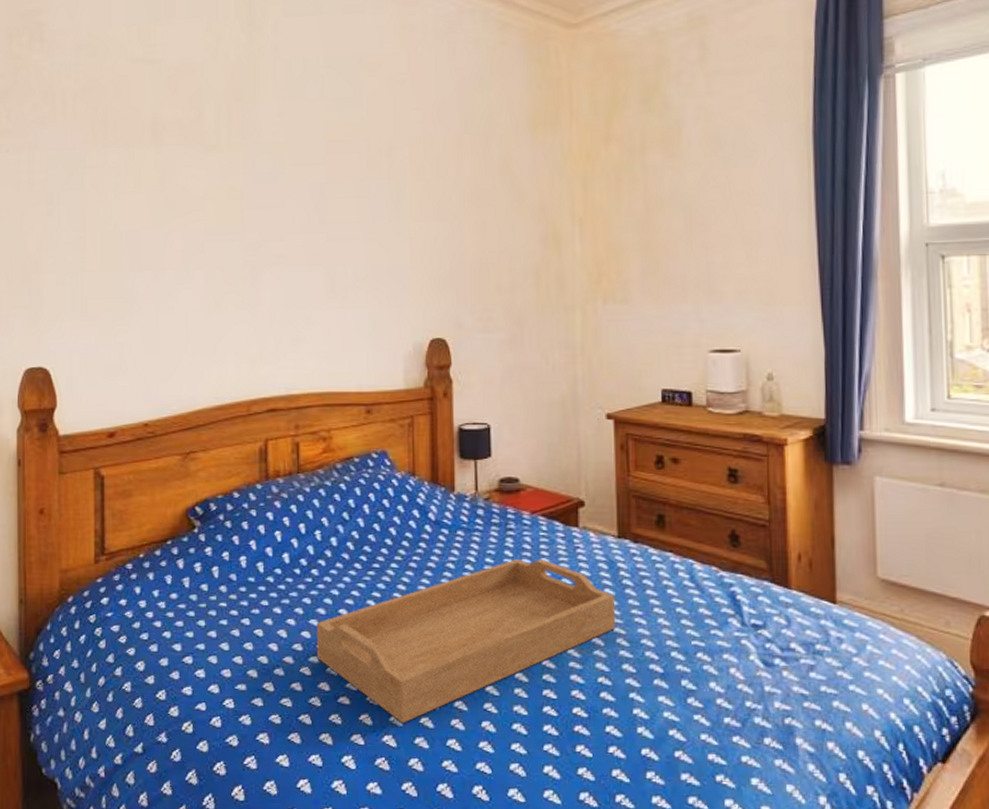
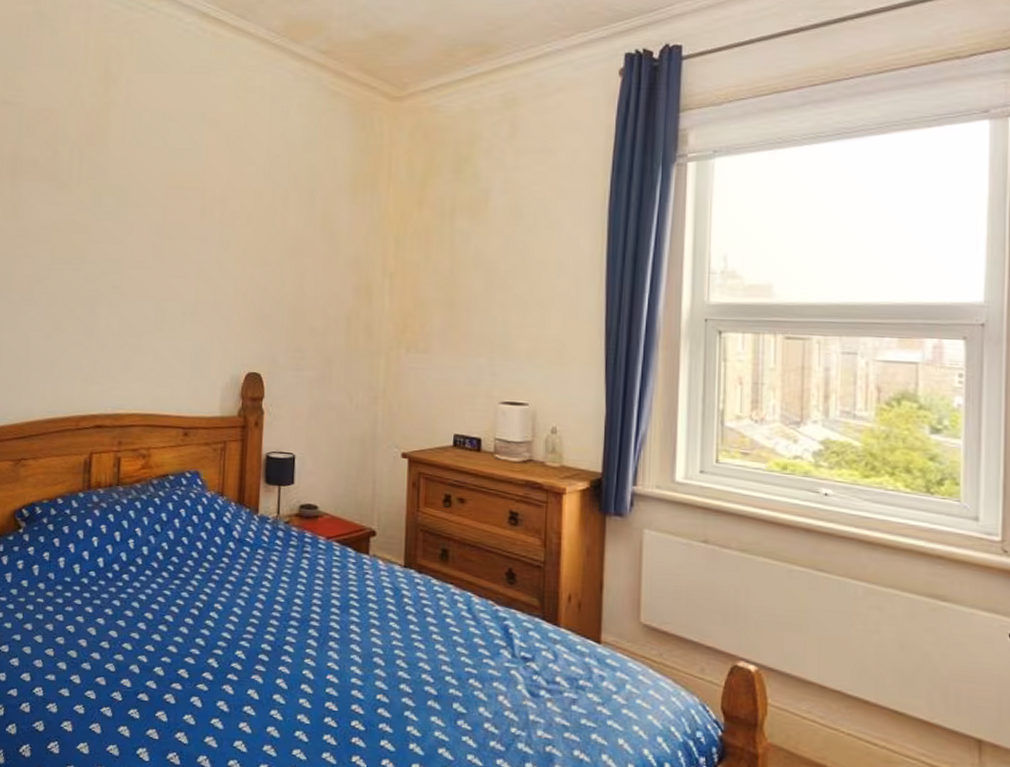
serving tray: present [316,558,616,724] -> none [122,579,398,723]

